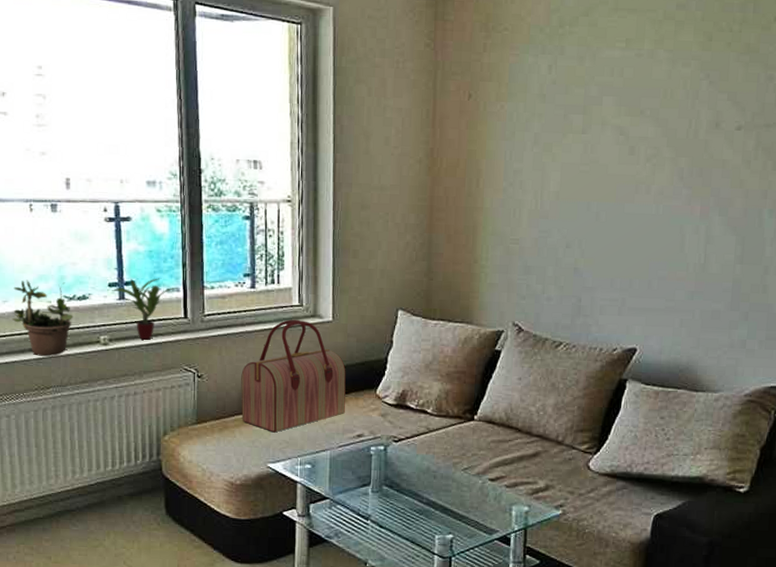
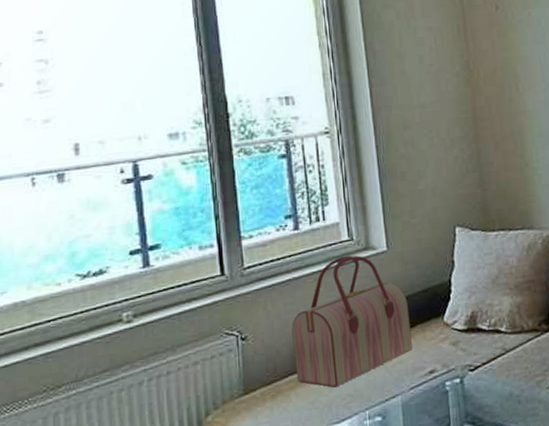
potted plant: present [11,279,73,358] -> none [11,259,89,351]
potted plant: present [112,278,180,340] -> none [134,235,214,309]

